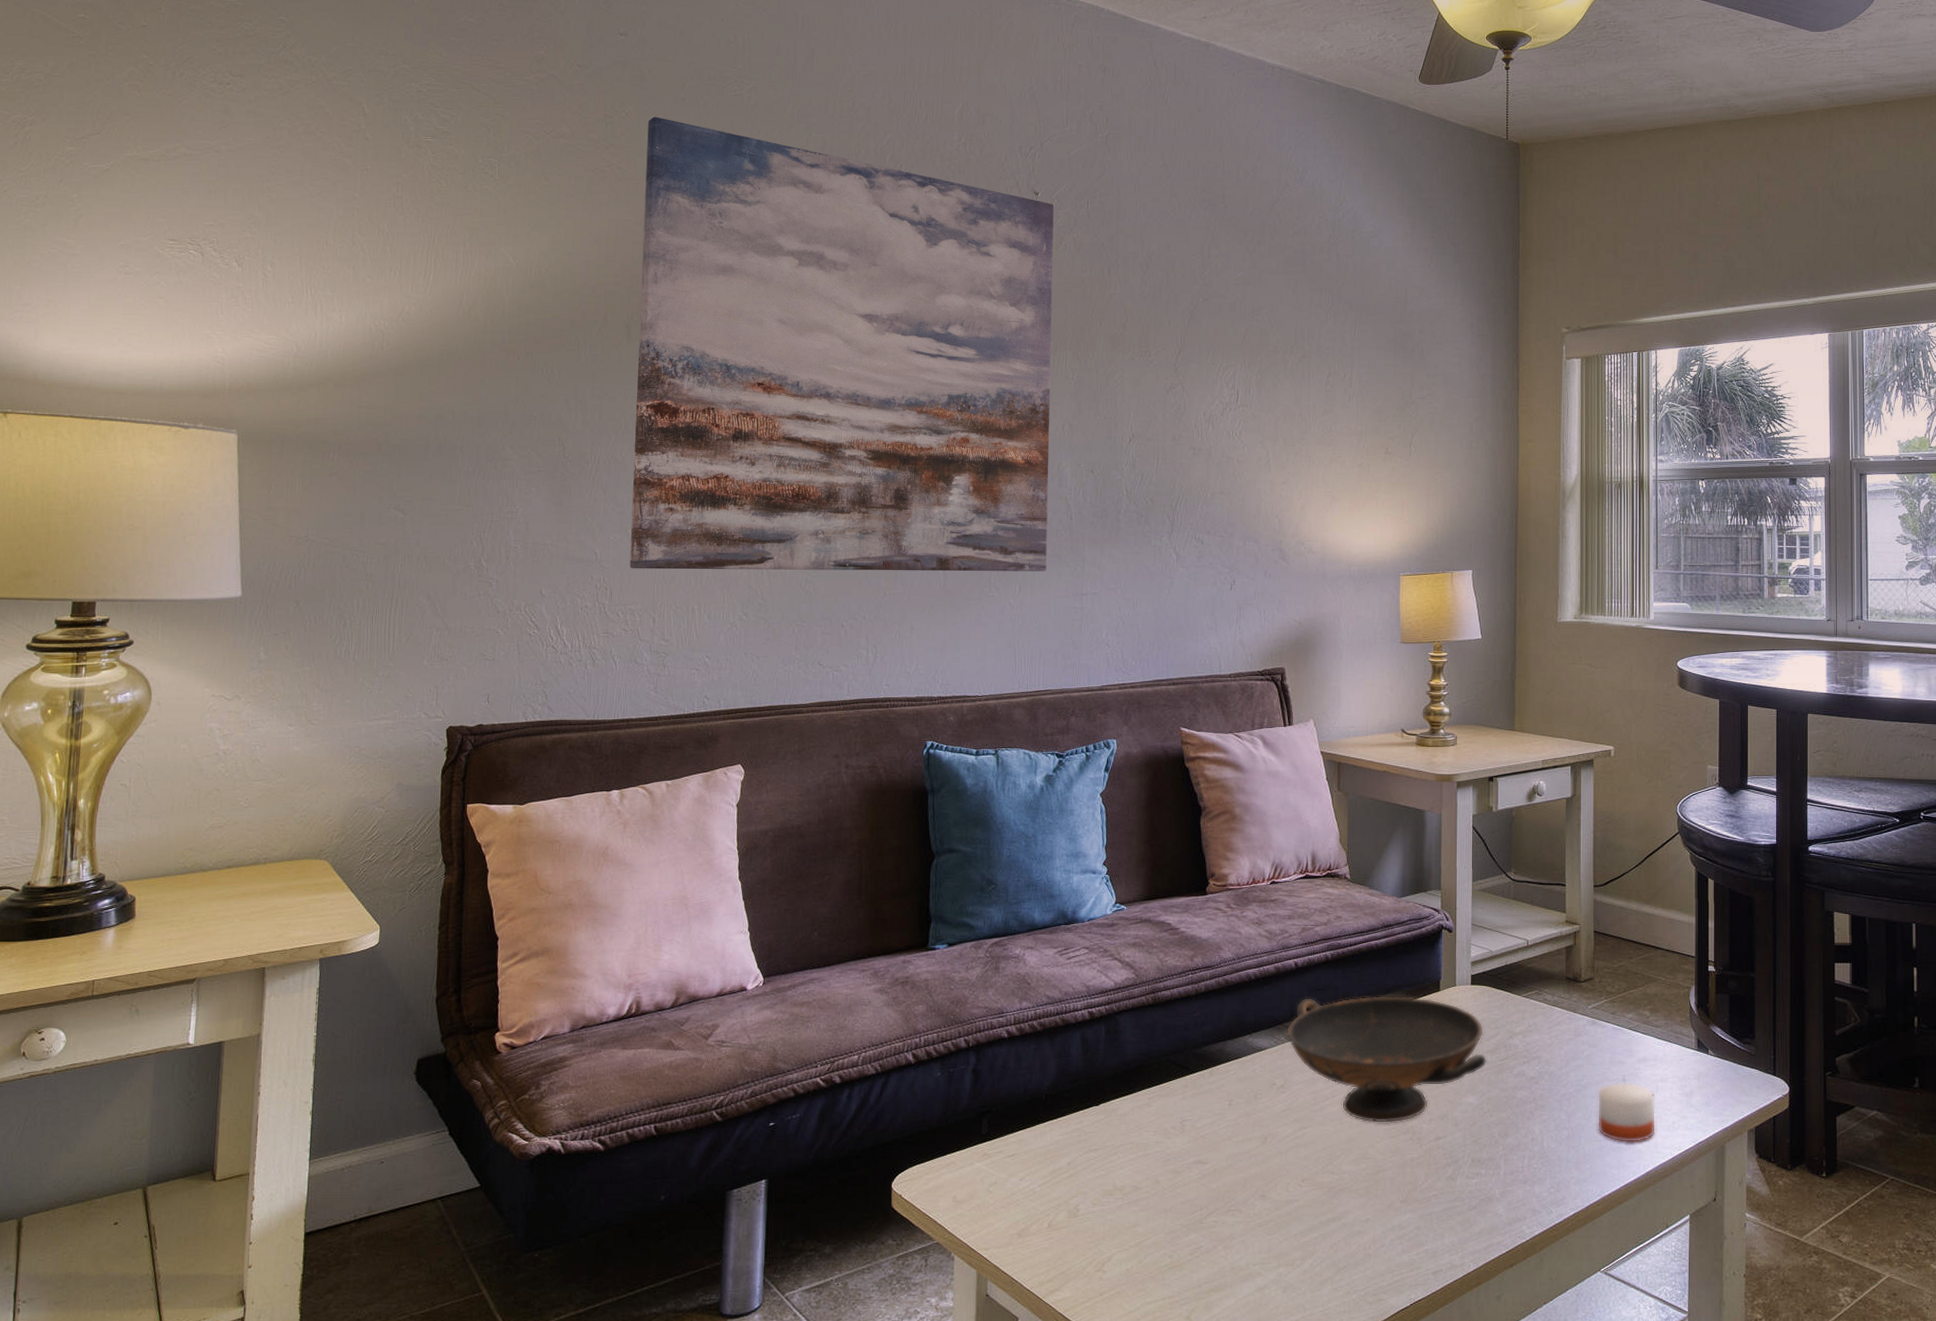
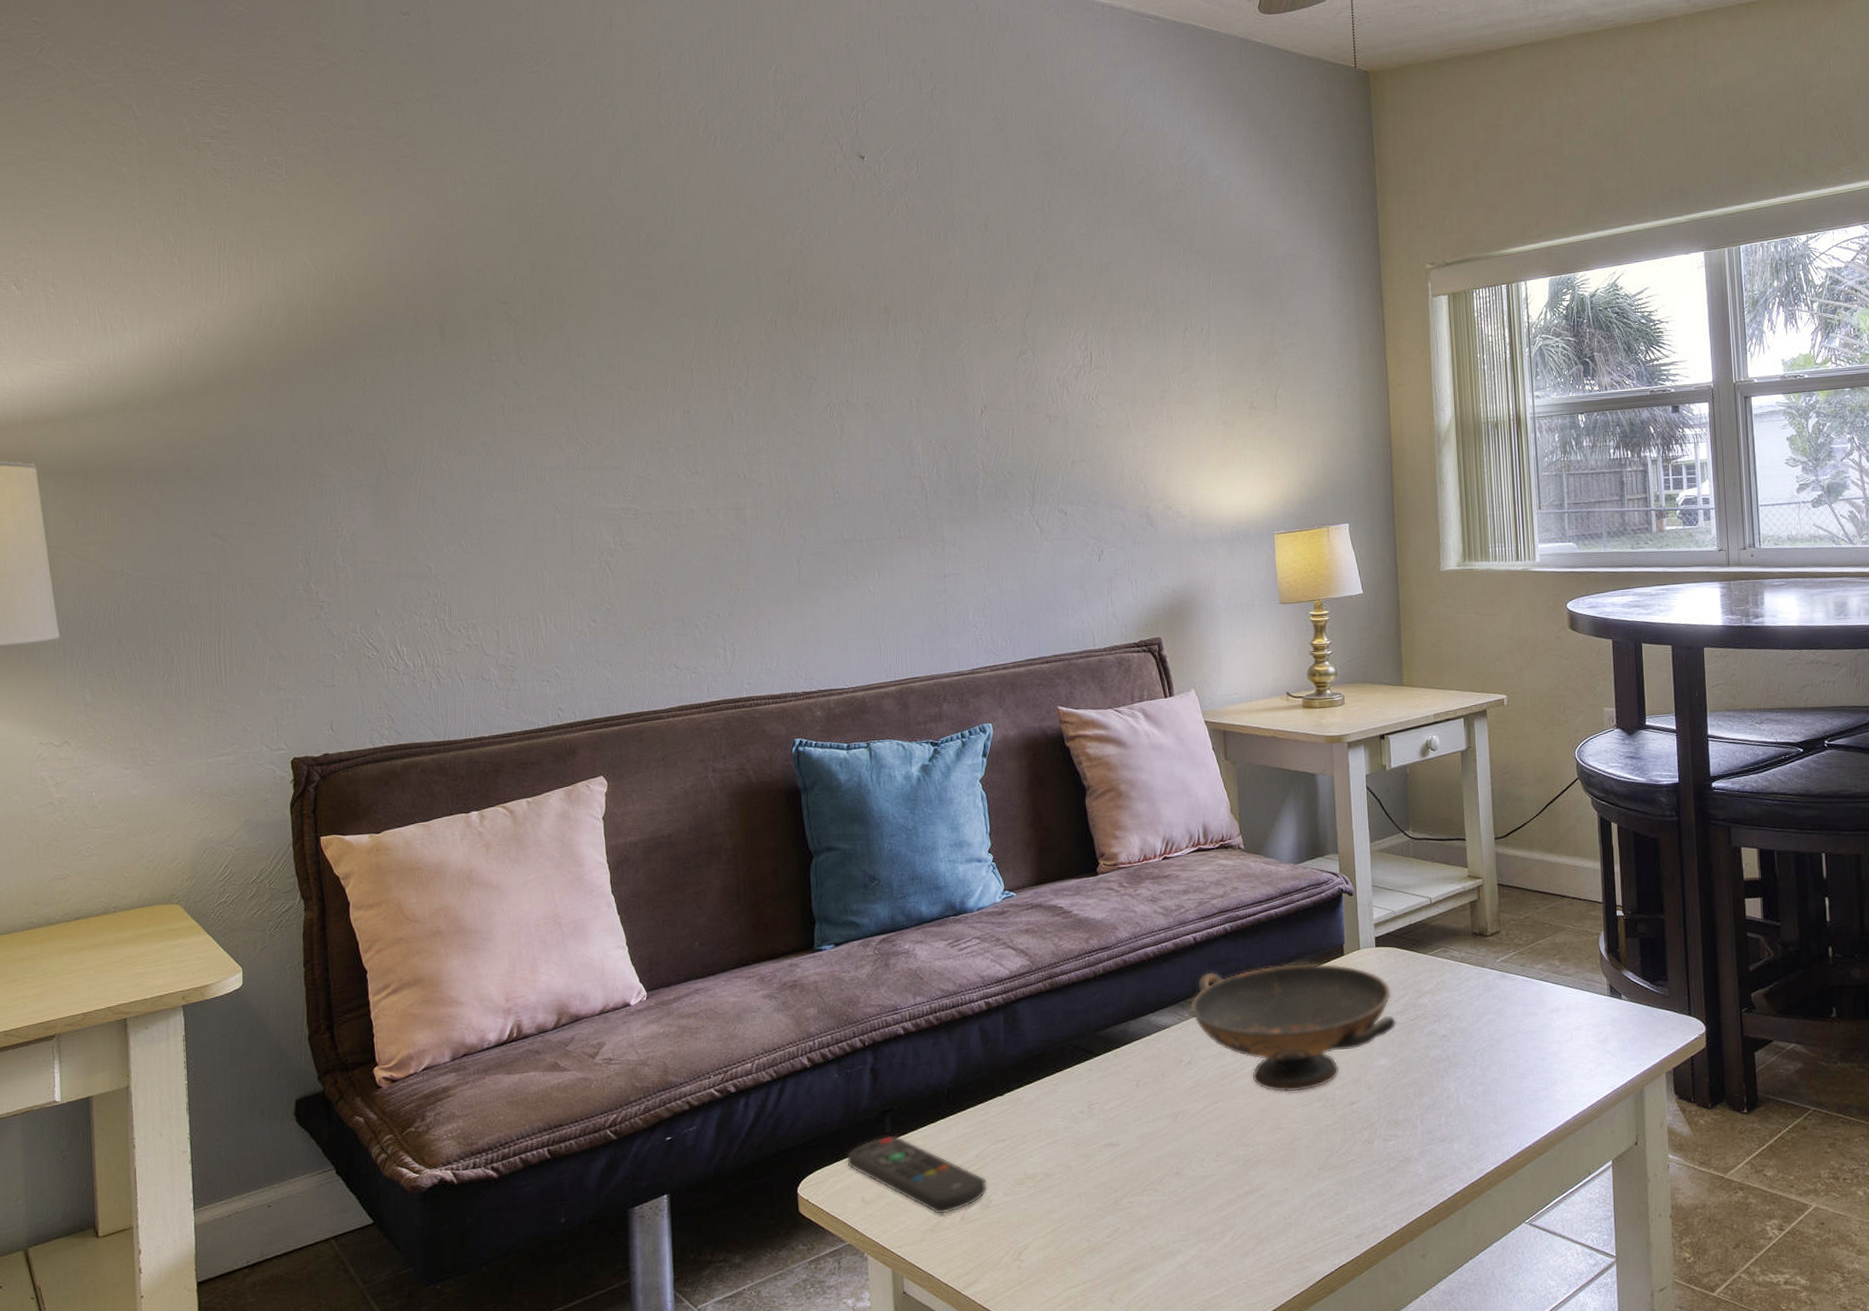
wall art: present [629,116,1054,572] -> none [441,100,905,582]
remote control: none [942,1137,1077,1219] -> present [846,1135,988,1215]
candle: present [1598,1078,1655,1142] -> none [1512,1029,1572,1094]

